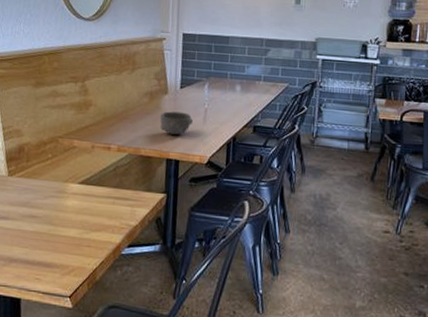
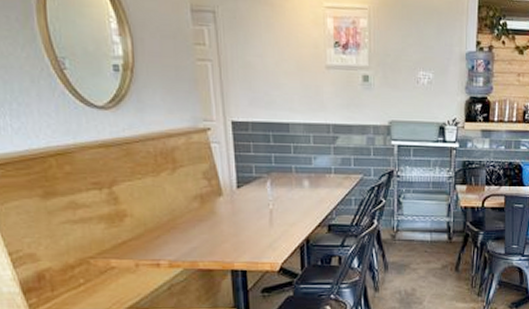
bowl: present [160,111,193,135] -> none [217,216,257,242]

